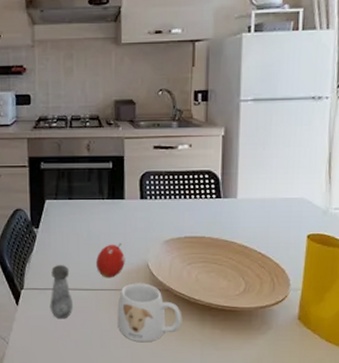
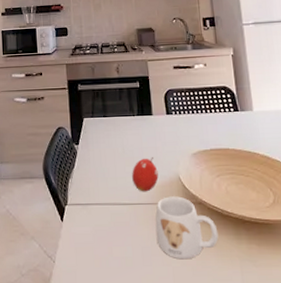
salt shaker: present [50,265,73,319] -> none [92,180,113,236]

